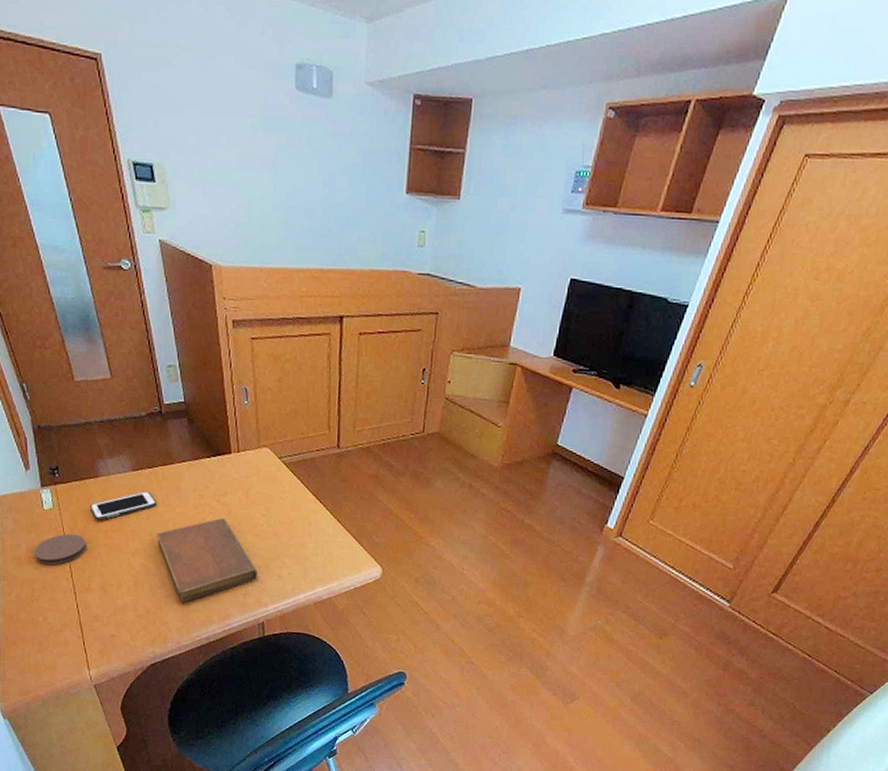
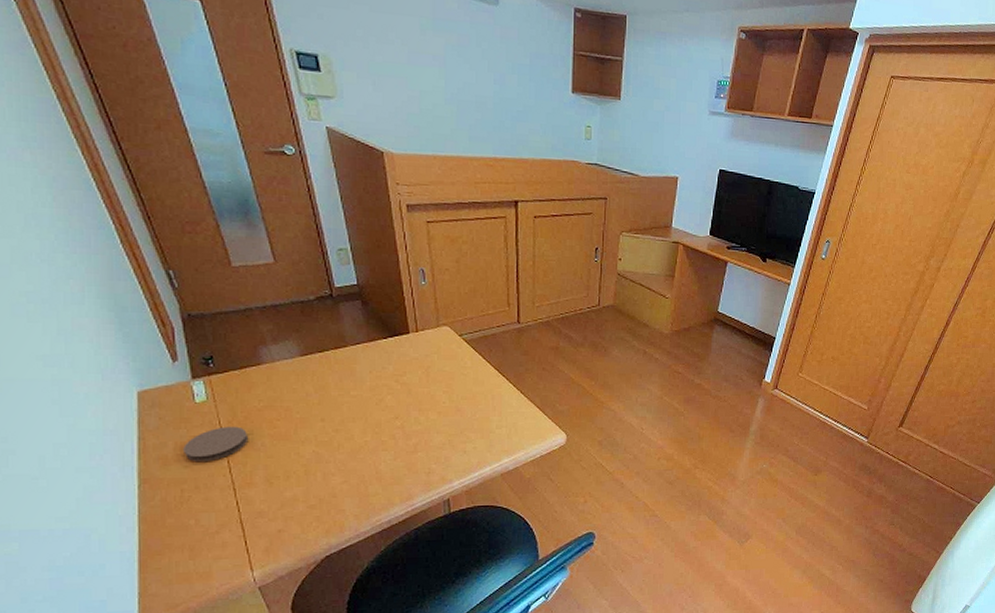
cell phone: present [90,491,156,521] -> none [252,376,328,410]
notebook: present [156,518,258,603] -> none [328,398,441,487]

